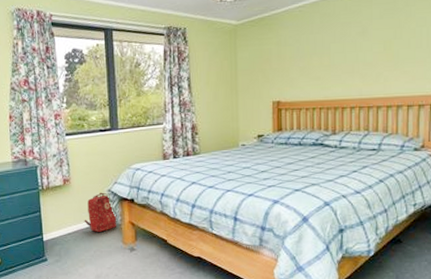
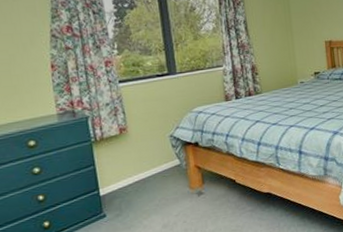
backpack: present [84,192,117,232] -> none [145,138,182,180]

